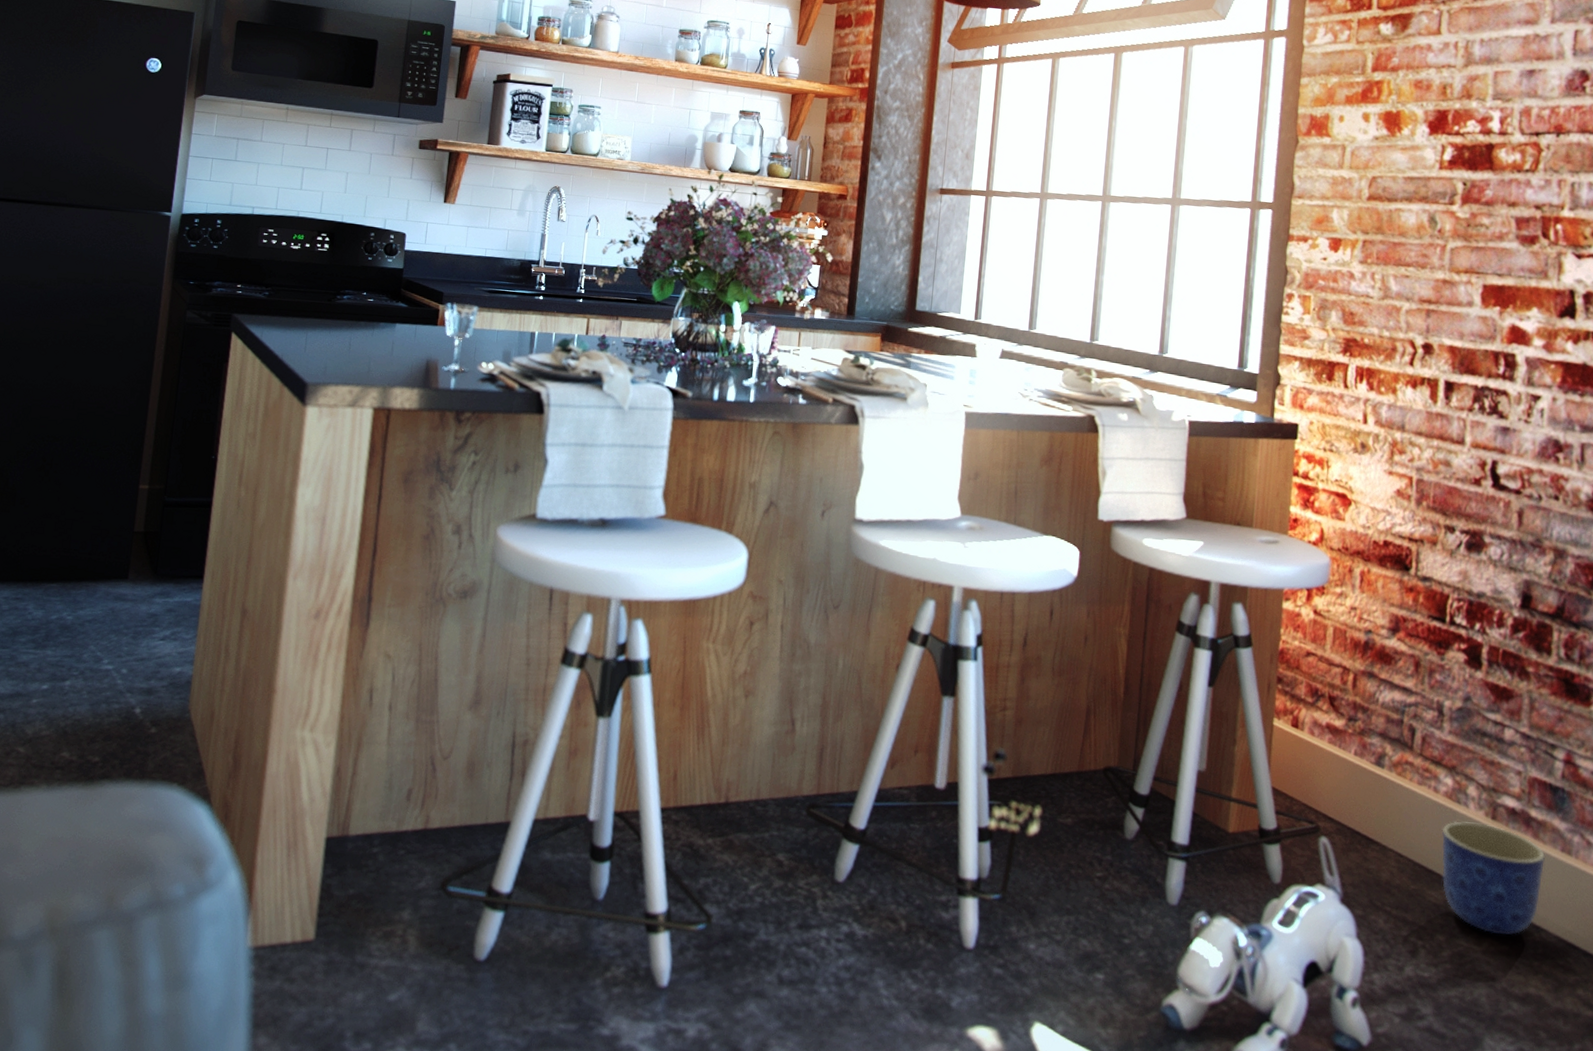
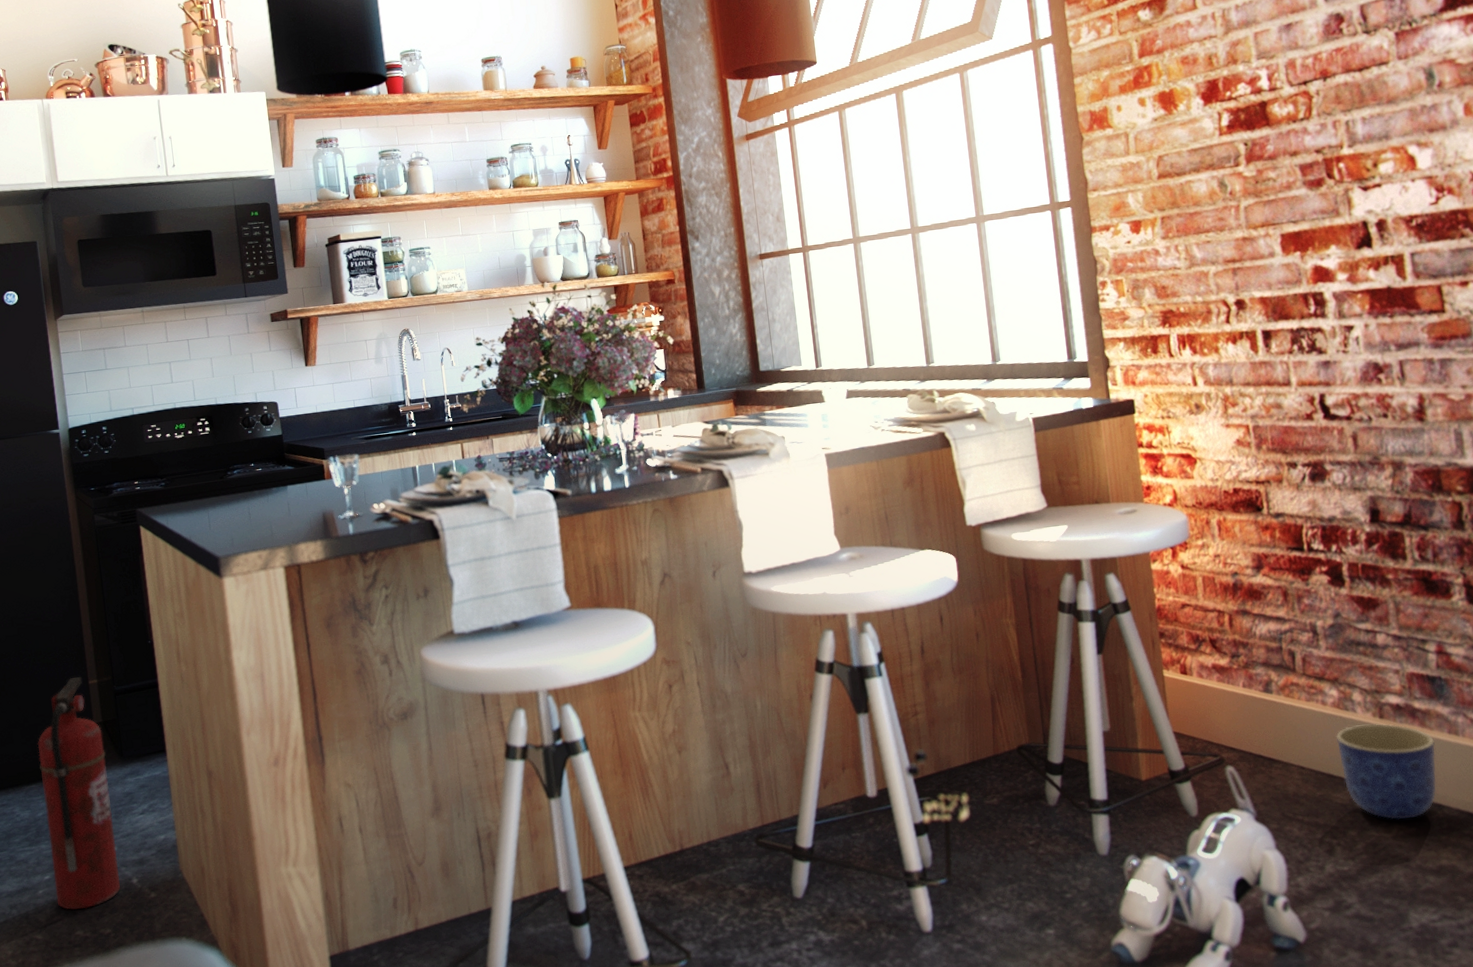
fire extinguisher: none [49,478,141,730] -> present [37,677,120,911]

